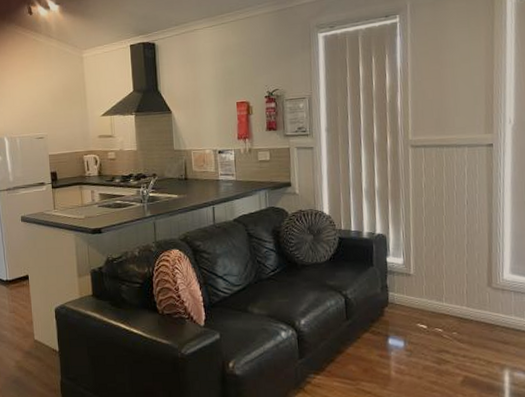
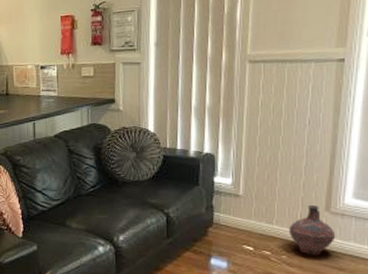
ceramic jug: none [457,281,499,331] -> present [288,204,336,255]

